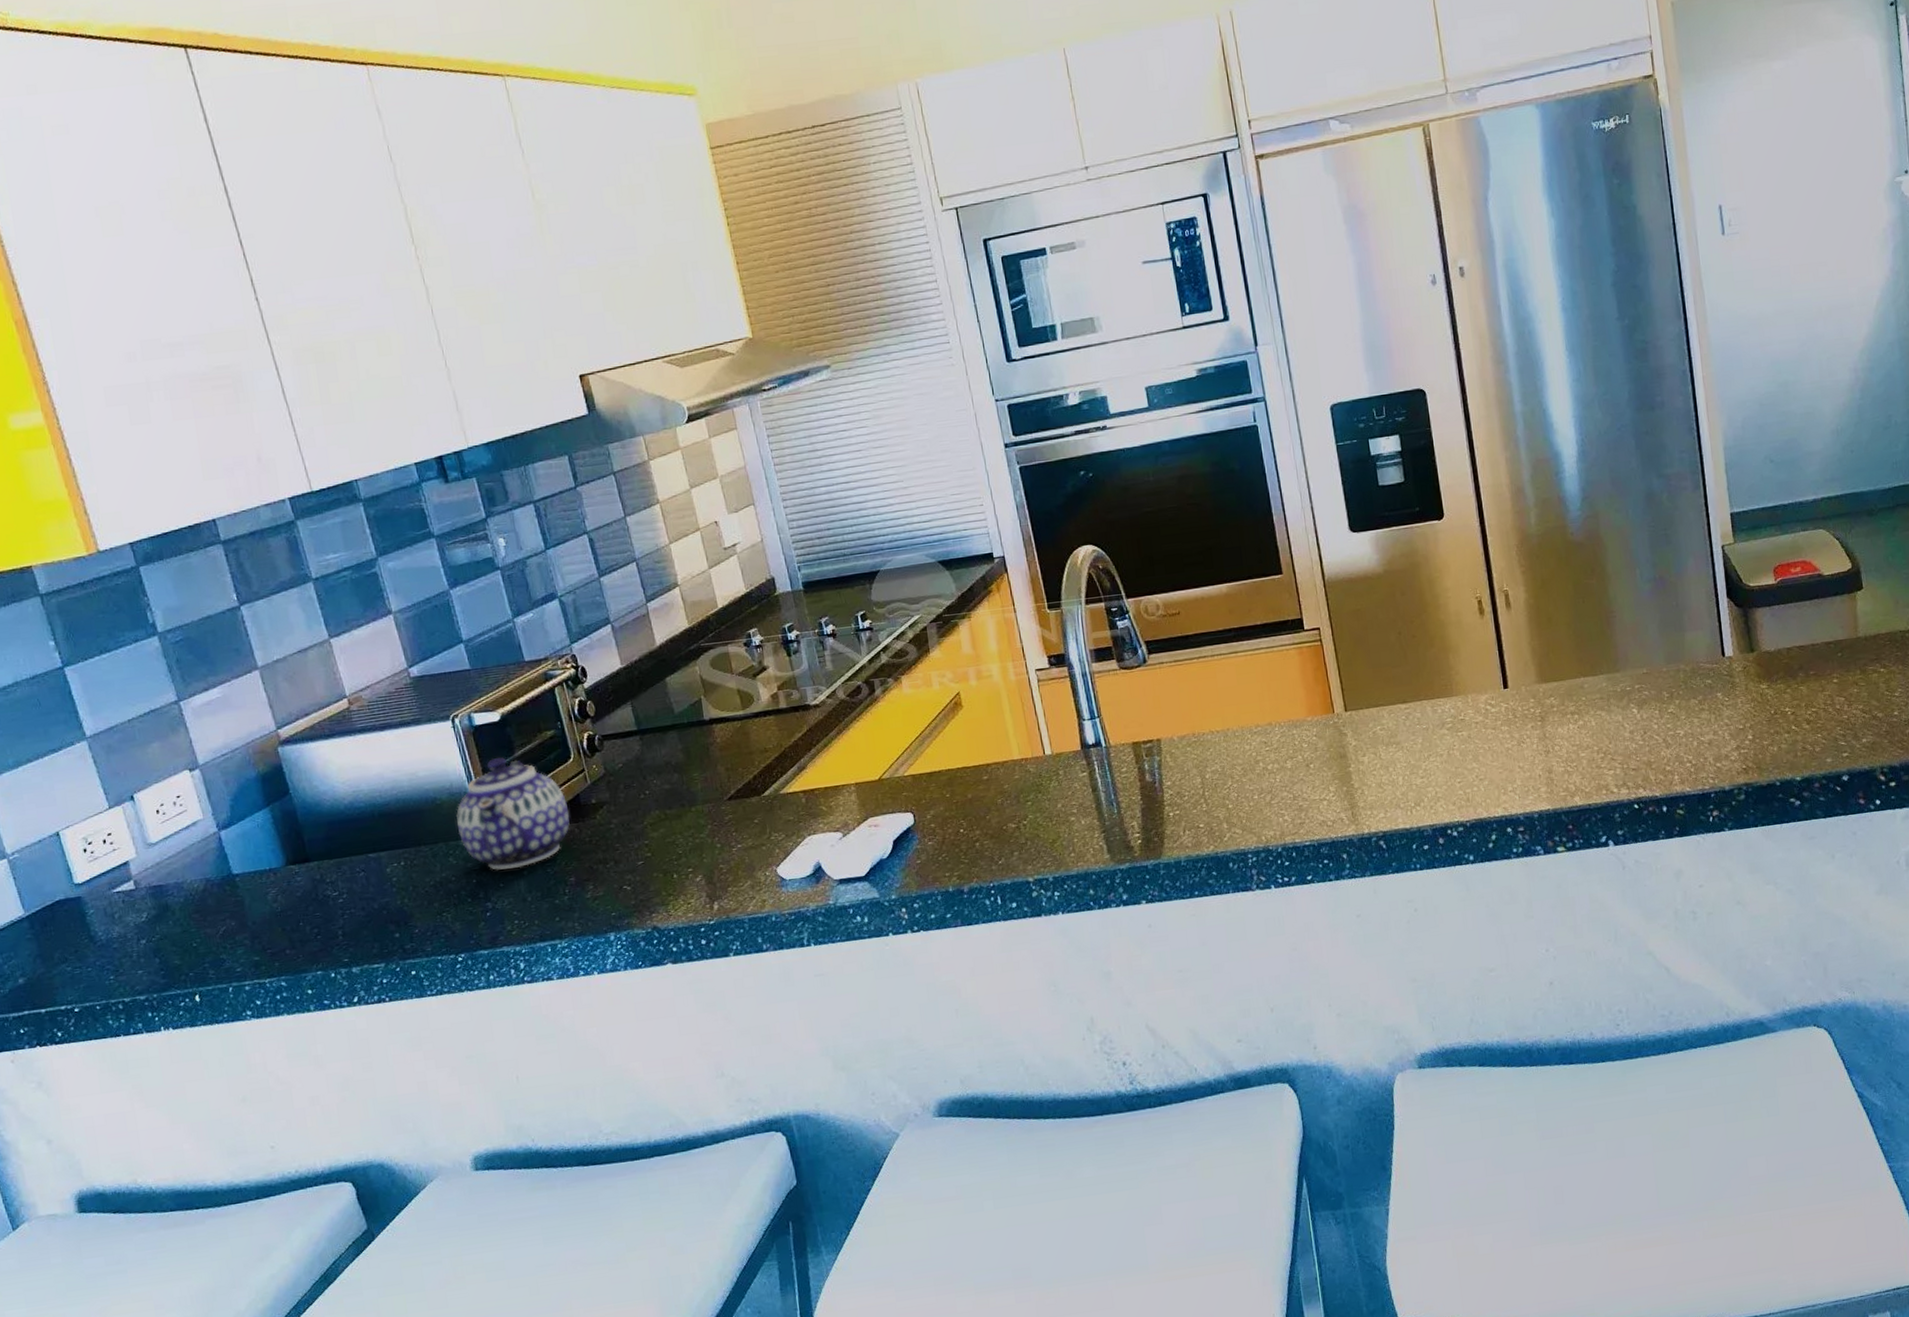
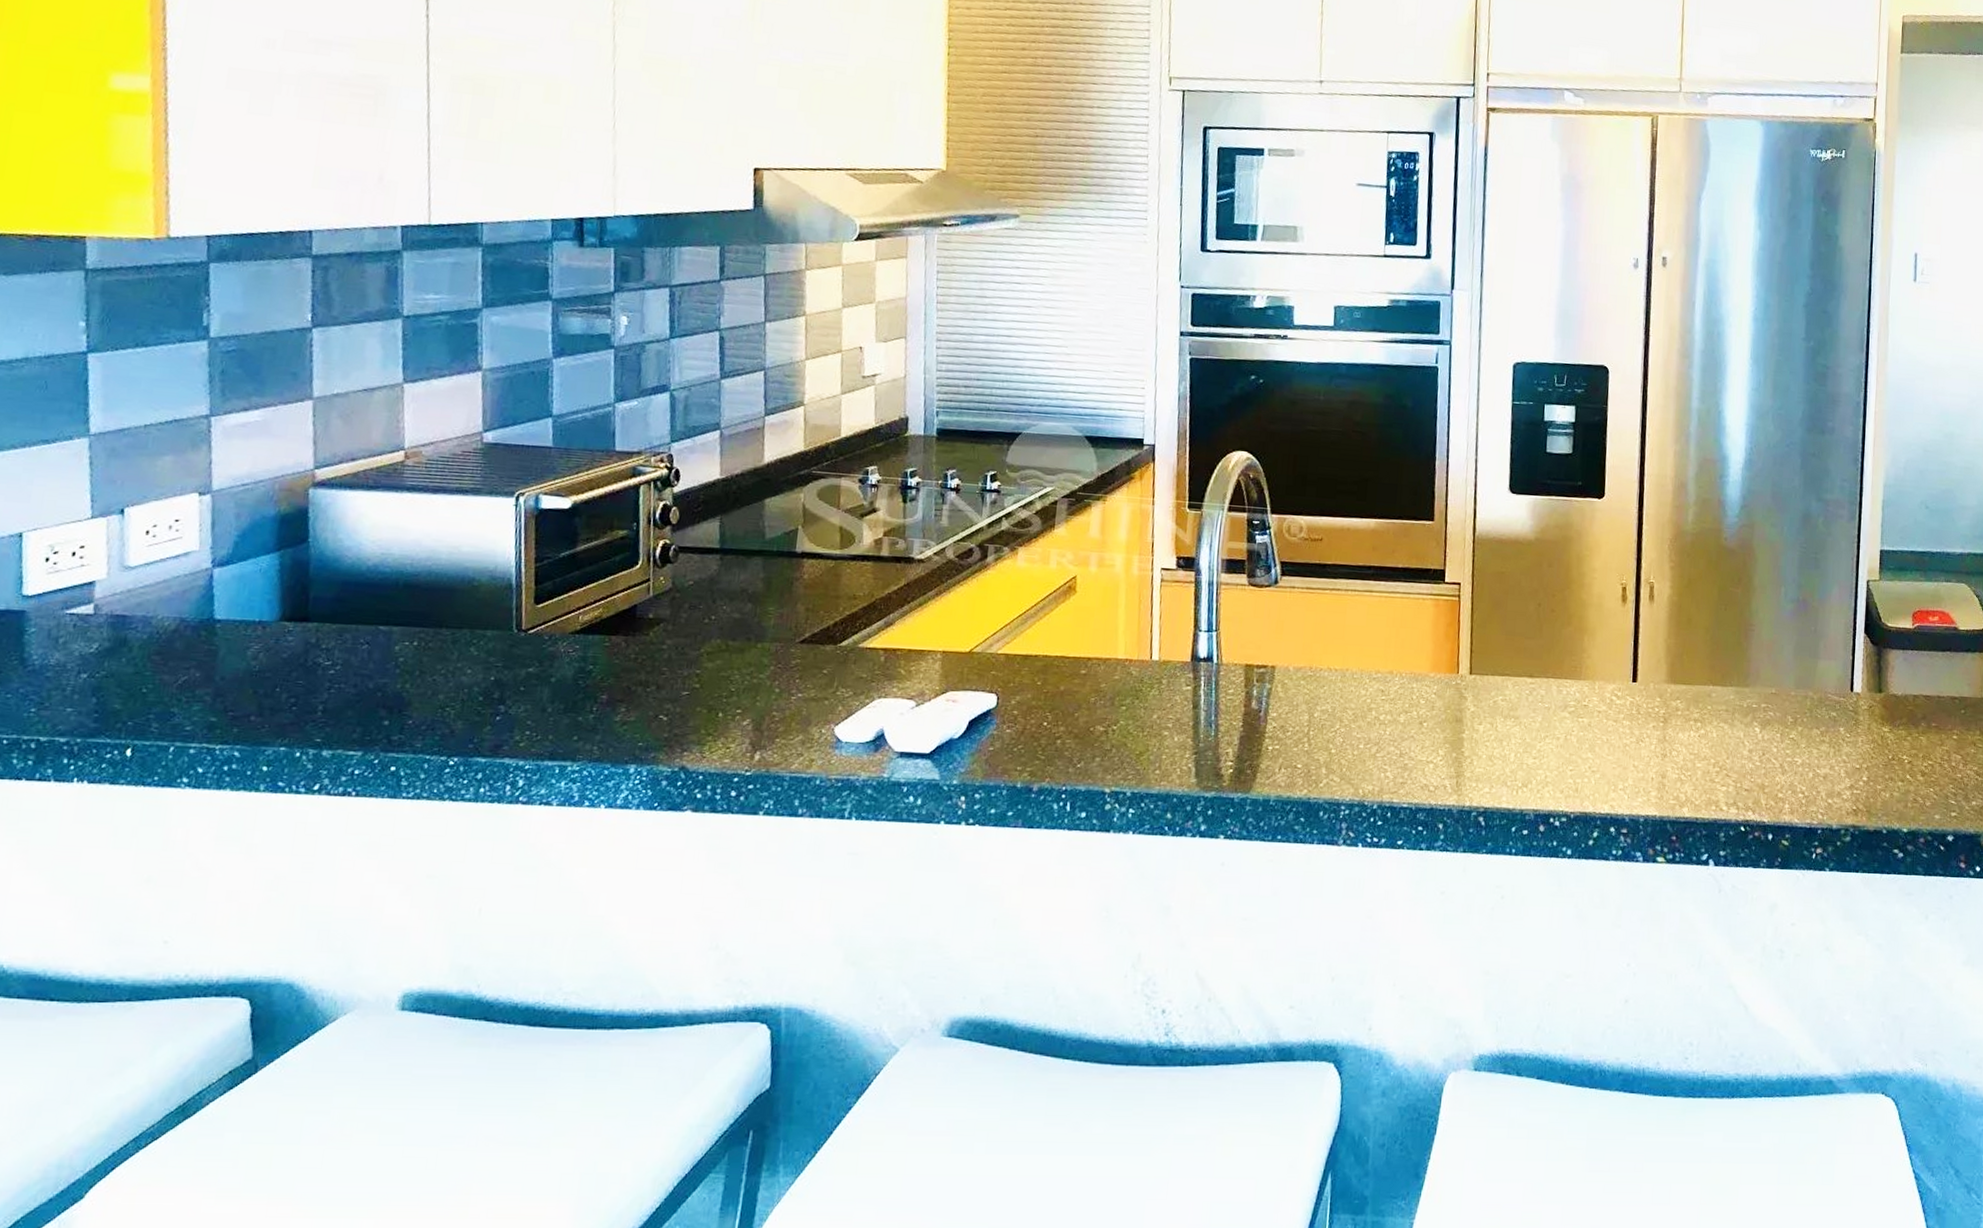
teapot: present [456,757,570,870] -> none [489,547,621,673]

